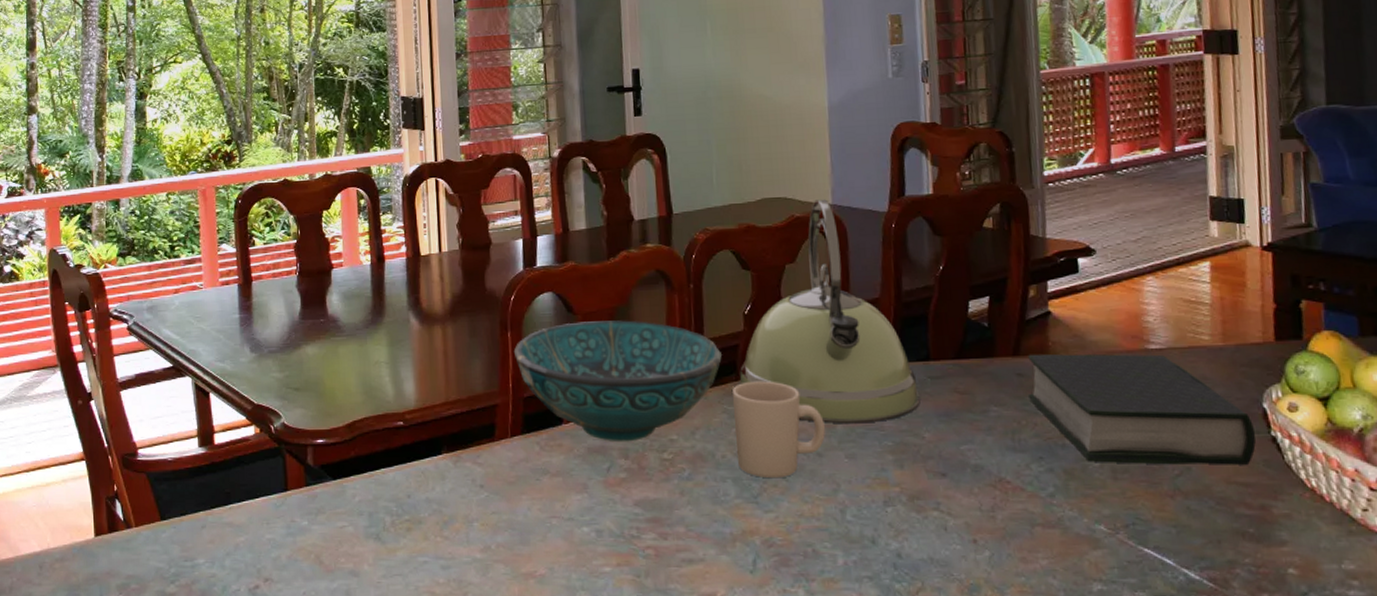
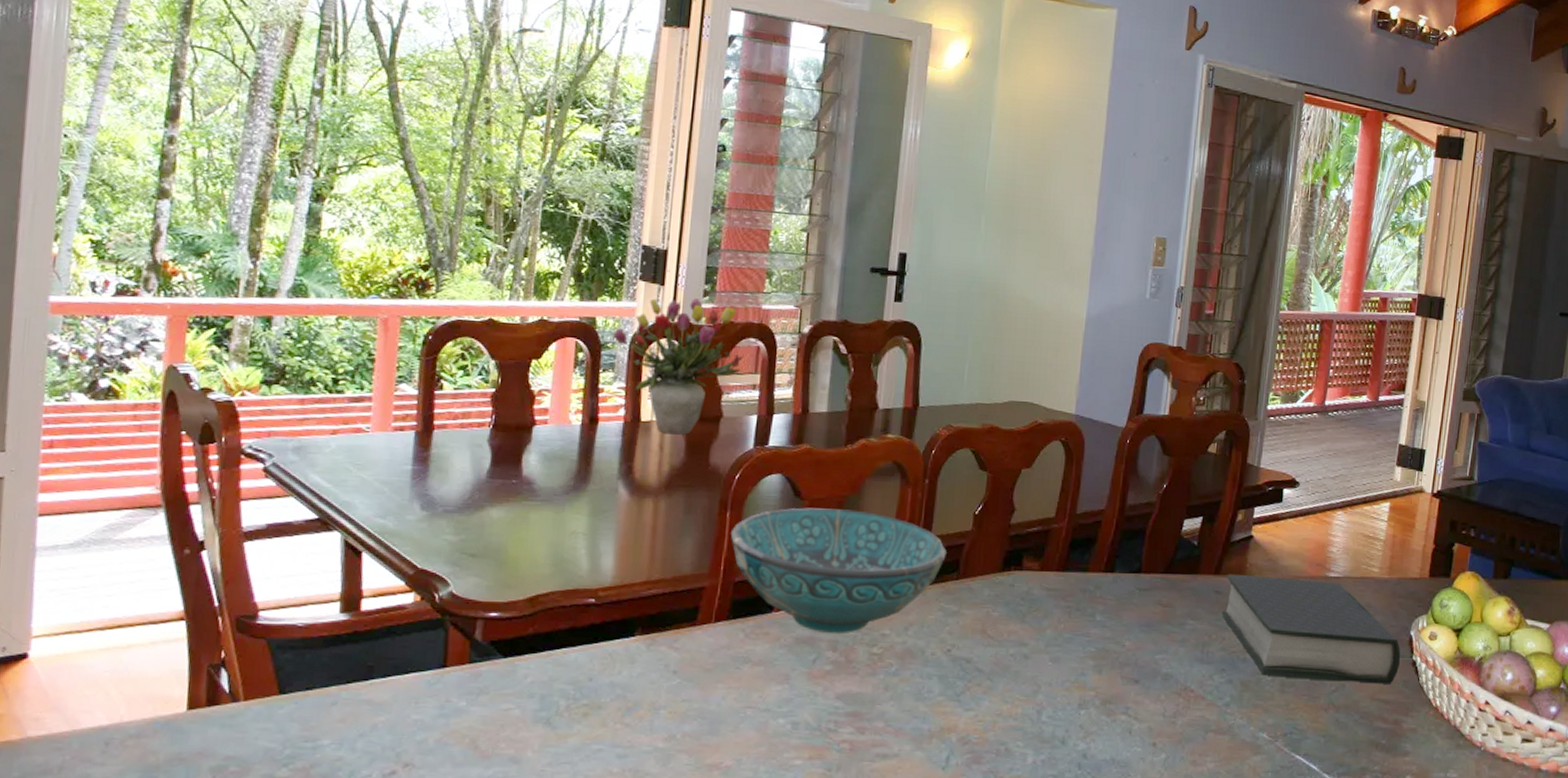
flower arrangement: none [387,138,503,265] -> present [613,298,744,435]
mug: present [731,381,825,479] -> none [946,581,1035,678]
kettle: present [738,199,920,424] -> none [958,408,1127,629]

